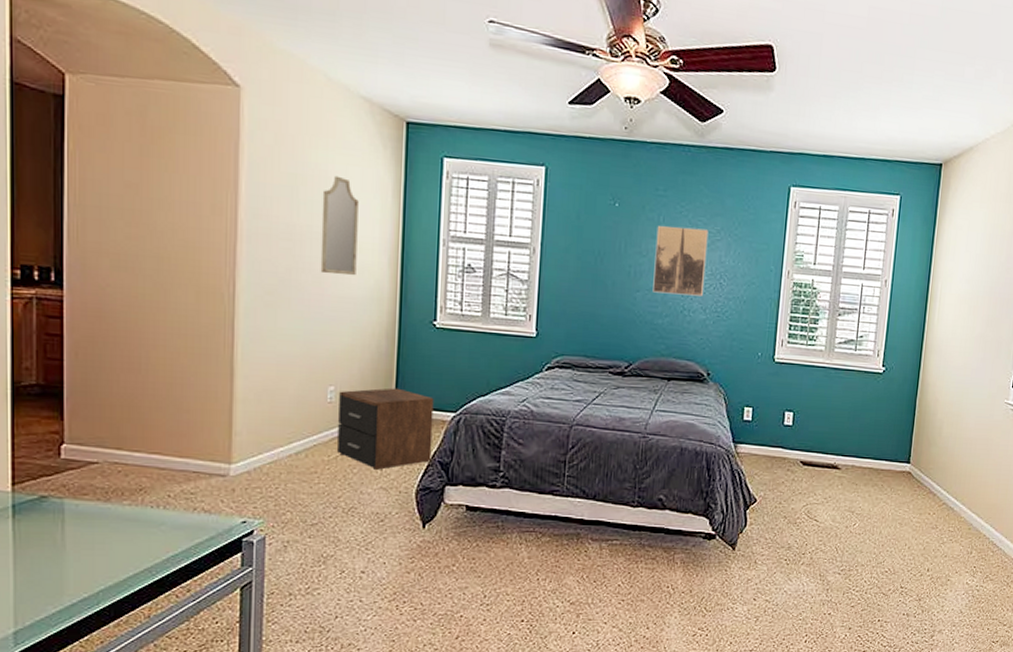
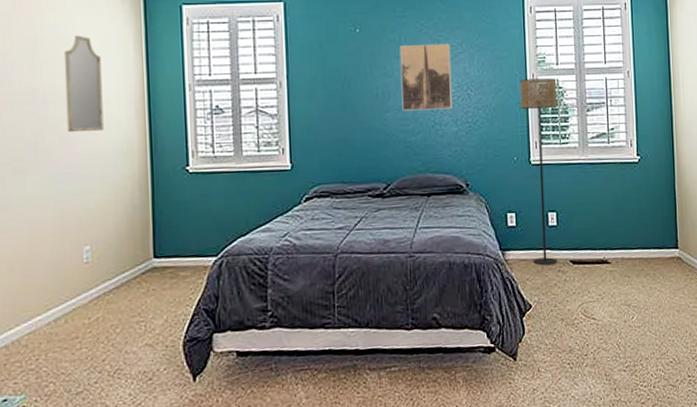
nightstand: present [338,388,434,470] -> none [95,239,196,327]
floor lamp: none [764,275,812,463] -> present [520,78,558,266]

